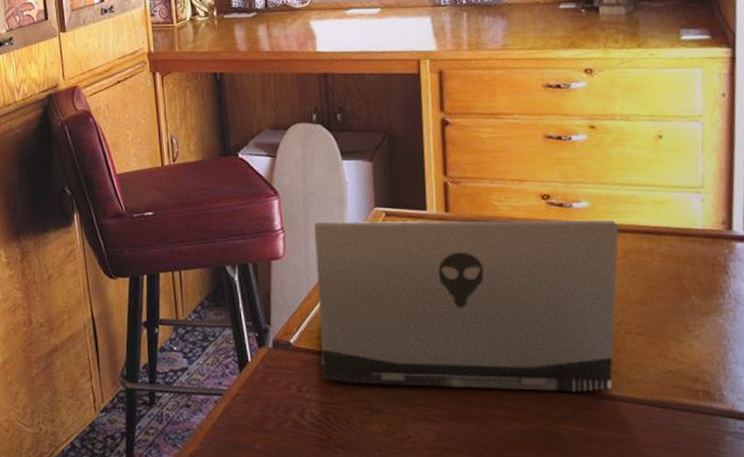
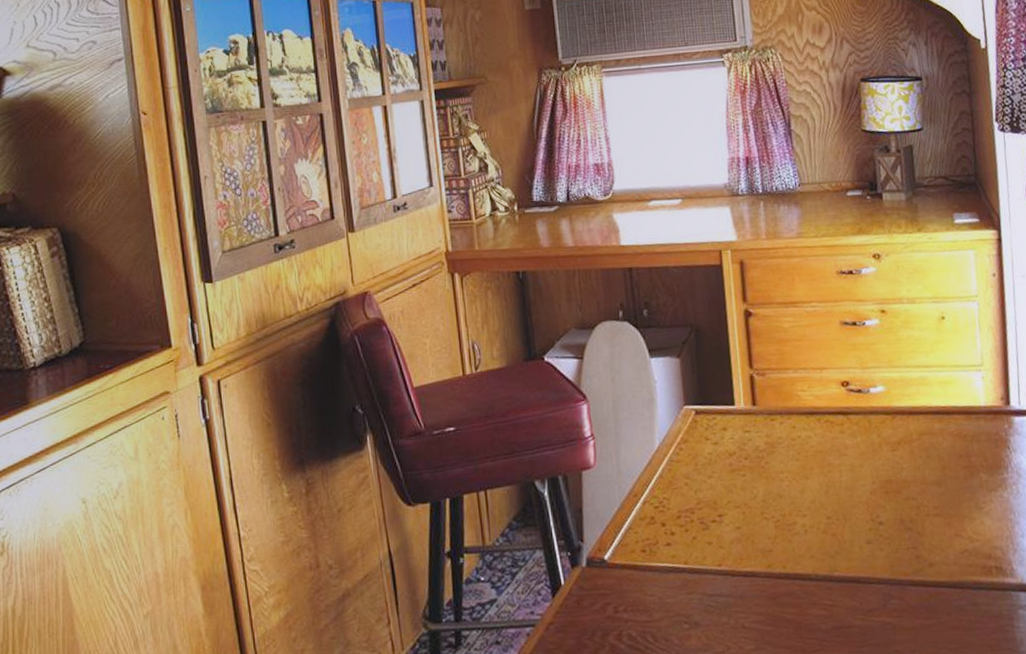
laptop computer: present [313,220,619,392] -> none [624,403,916,598]

